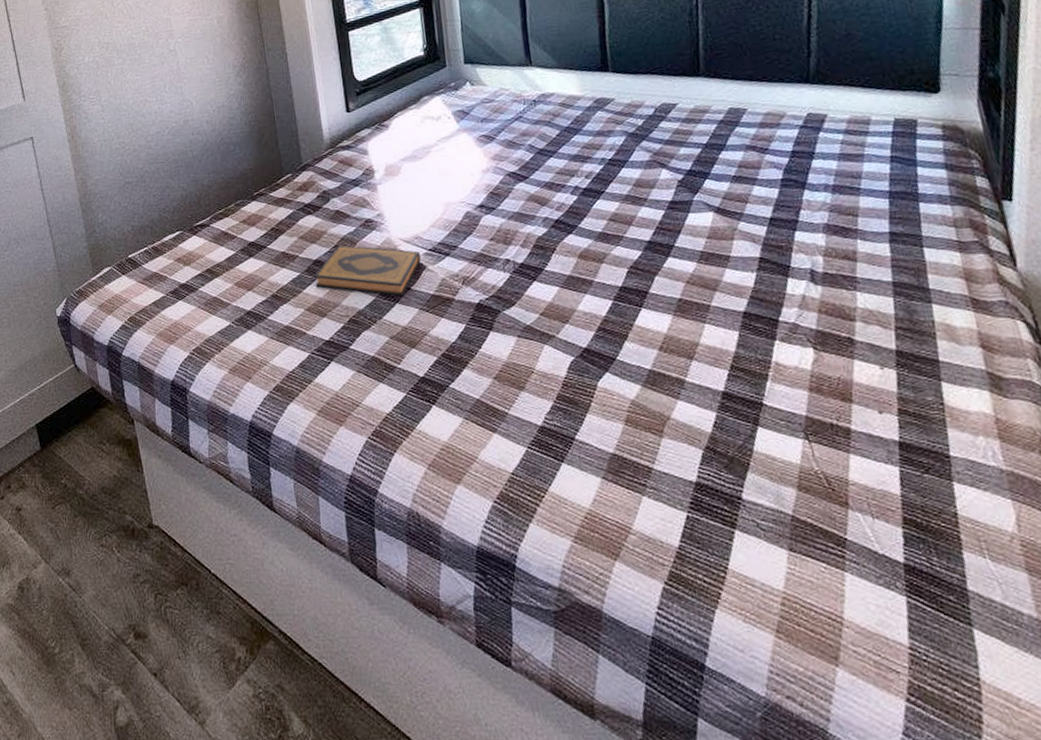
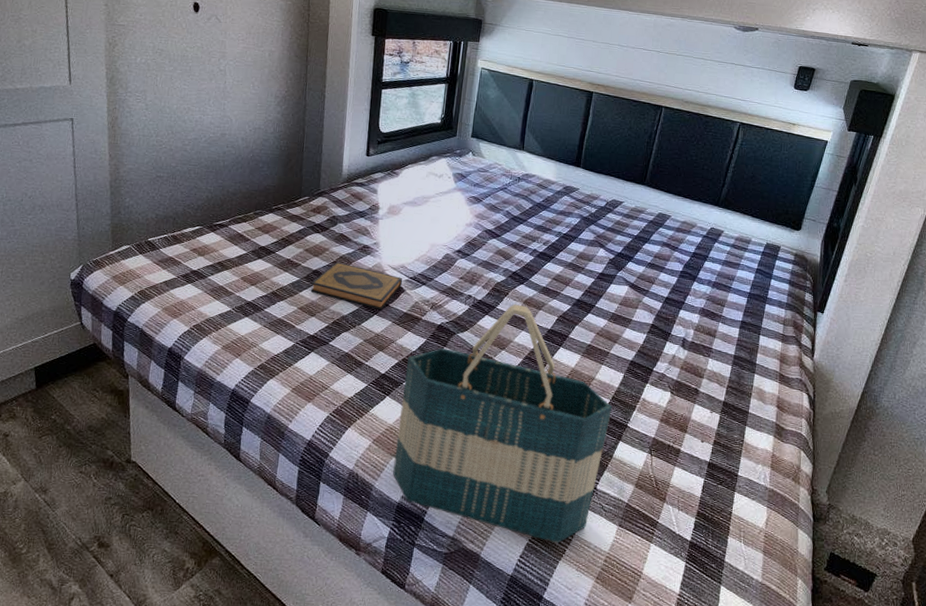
tote bag: none [448,260,742,584] -> present [393,304,613,544]

